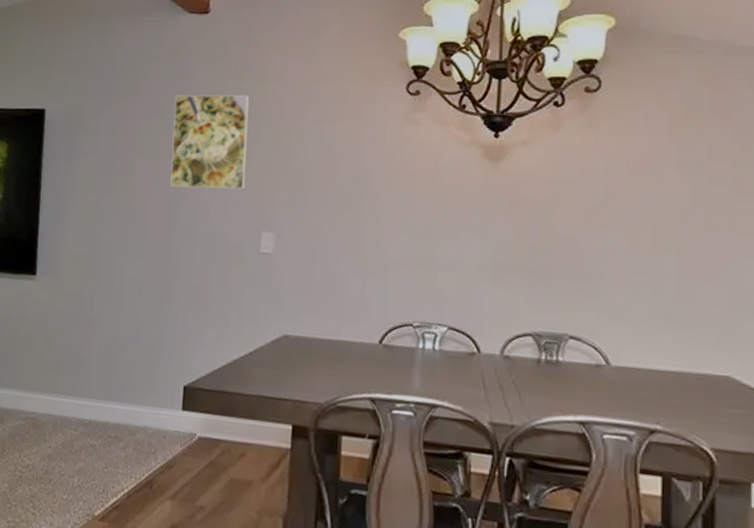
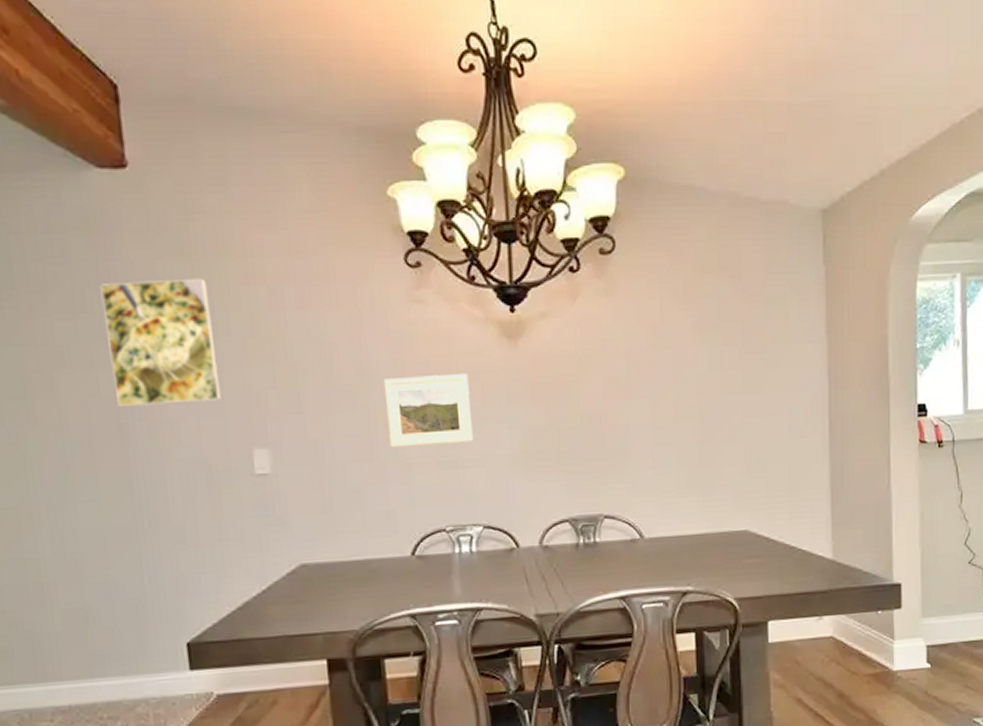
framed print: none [373,185,450,248] -> present [383,374,474,448]

